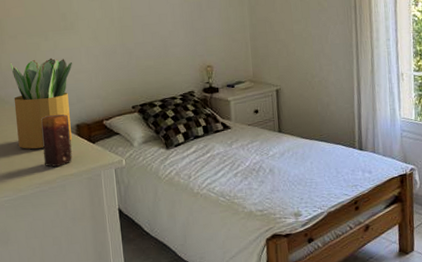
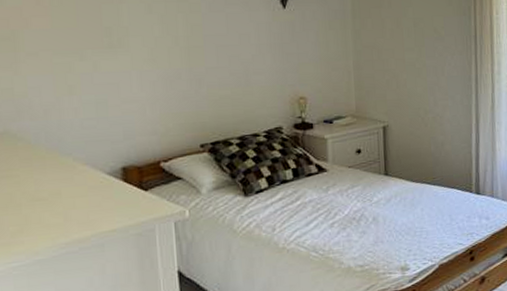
potted plant: present [9,58,72,149] -> none [26,82,119,199]
candle: present [40,114,72,168] -> none [70,154,115,222]

